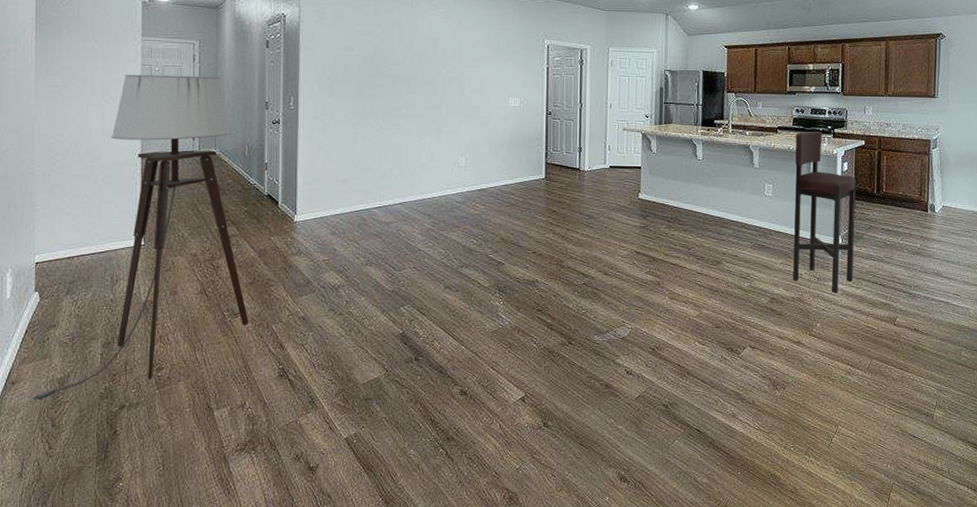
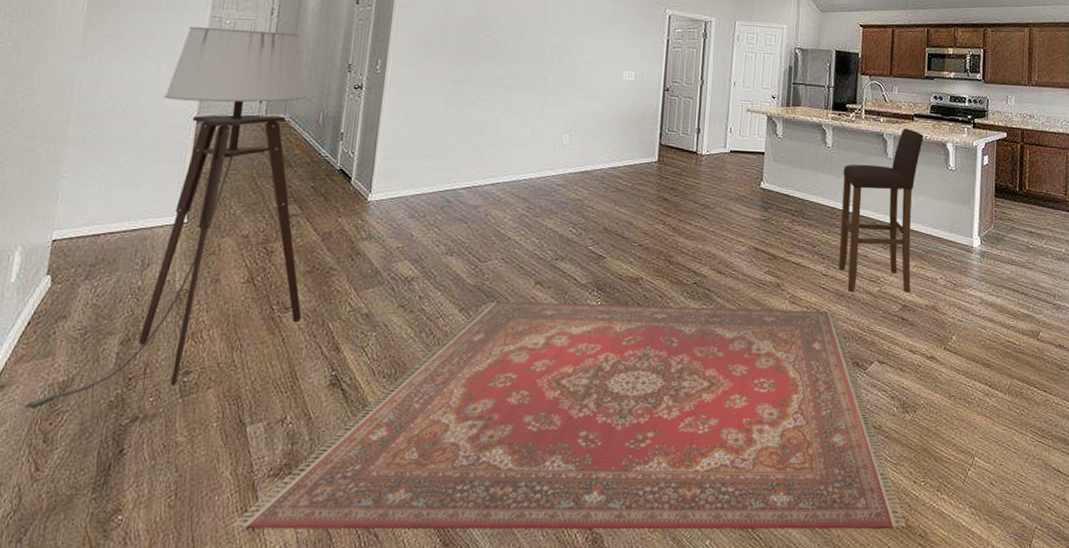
area rug: none [210,304,779,492] -> present [230,301,907,530]
bar stool: none [712,140,787,287] -> present [838,128,924,292]
bar stool: present [793,131,856,293] -> none [927,120,997,301]

